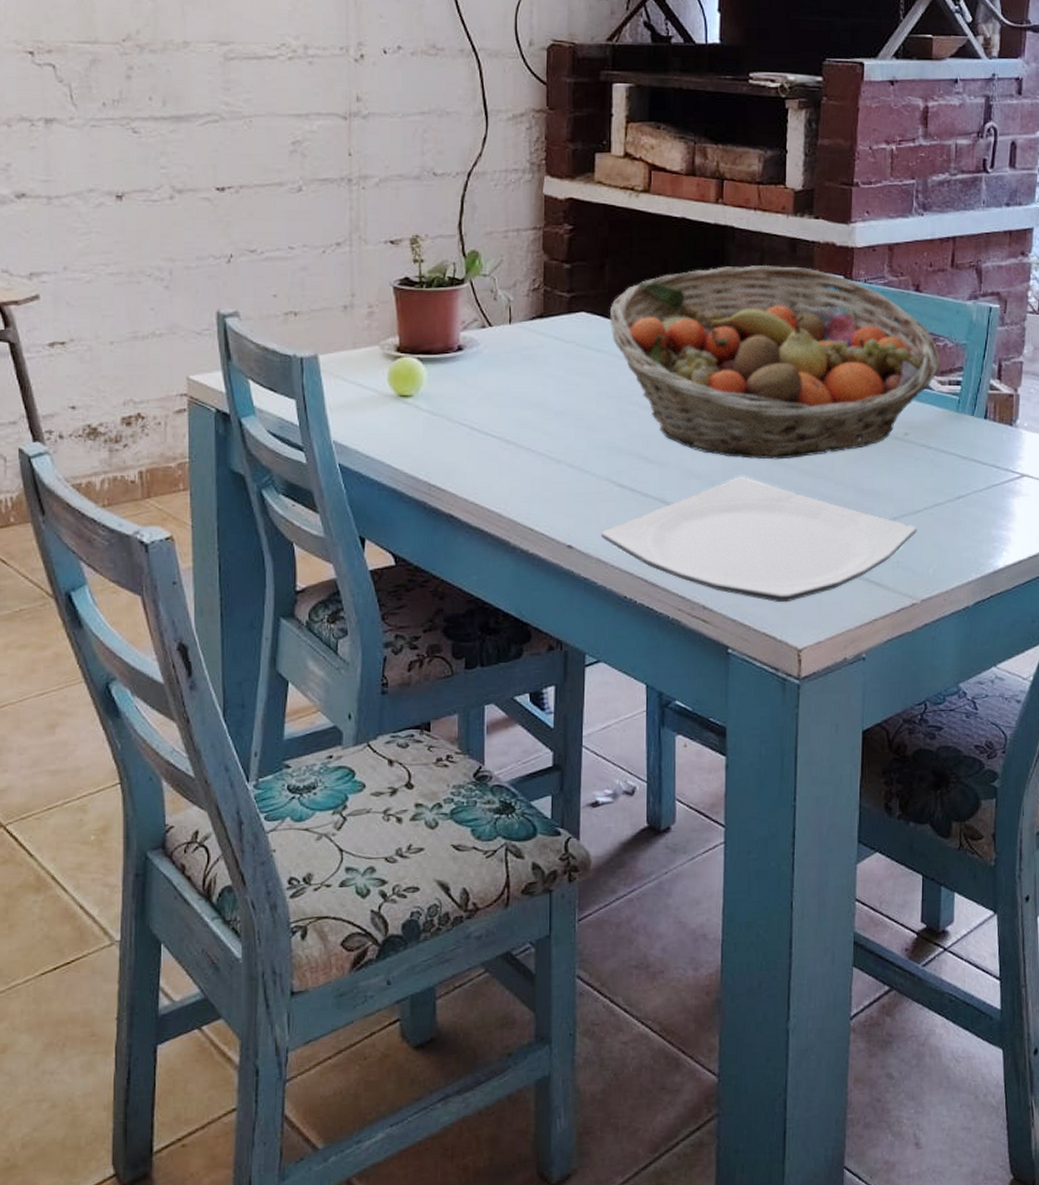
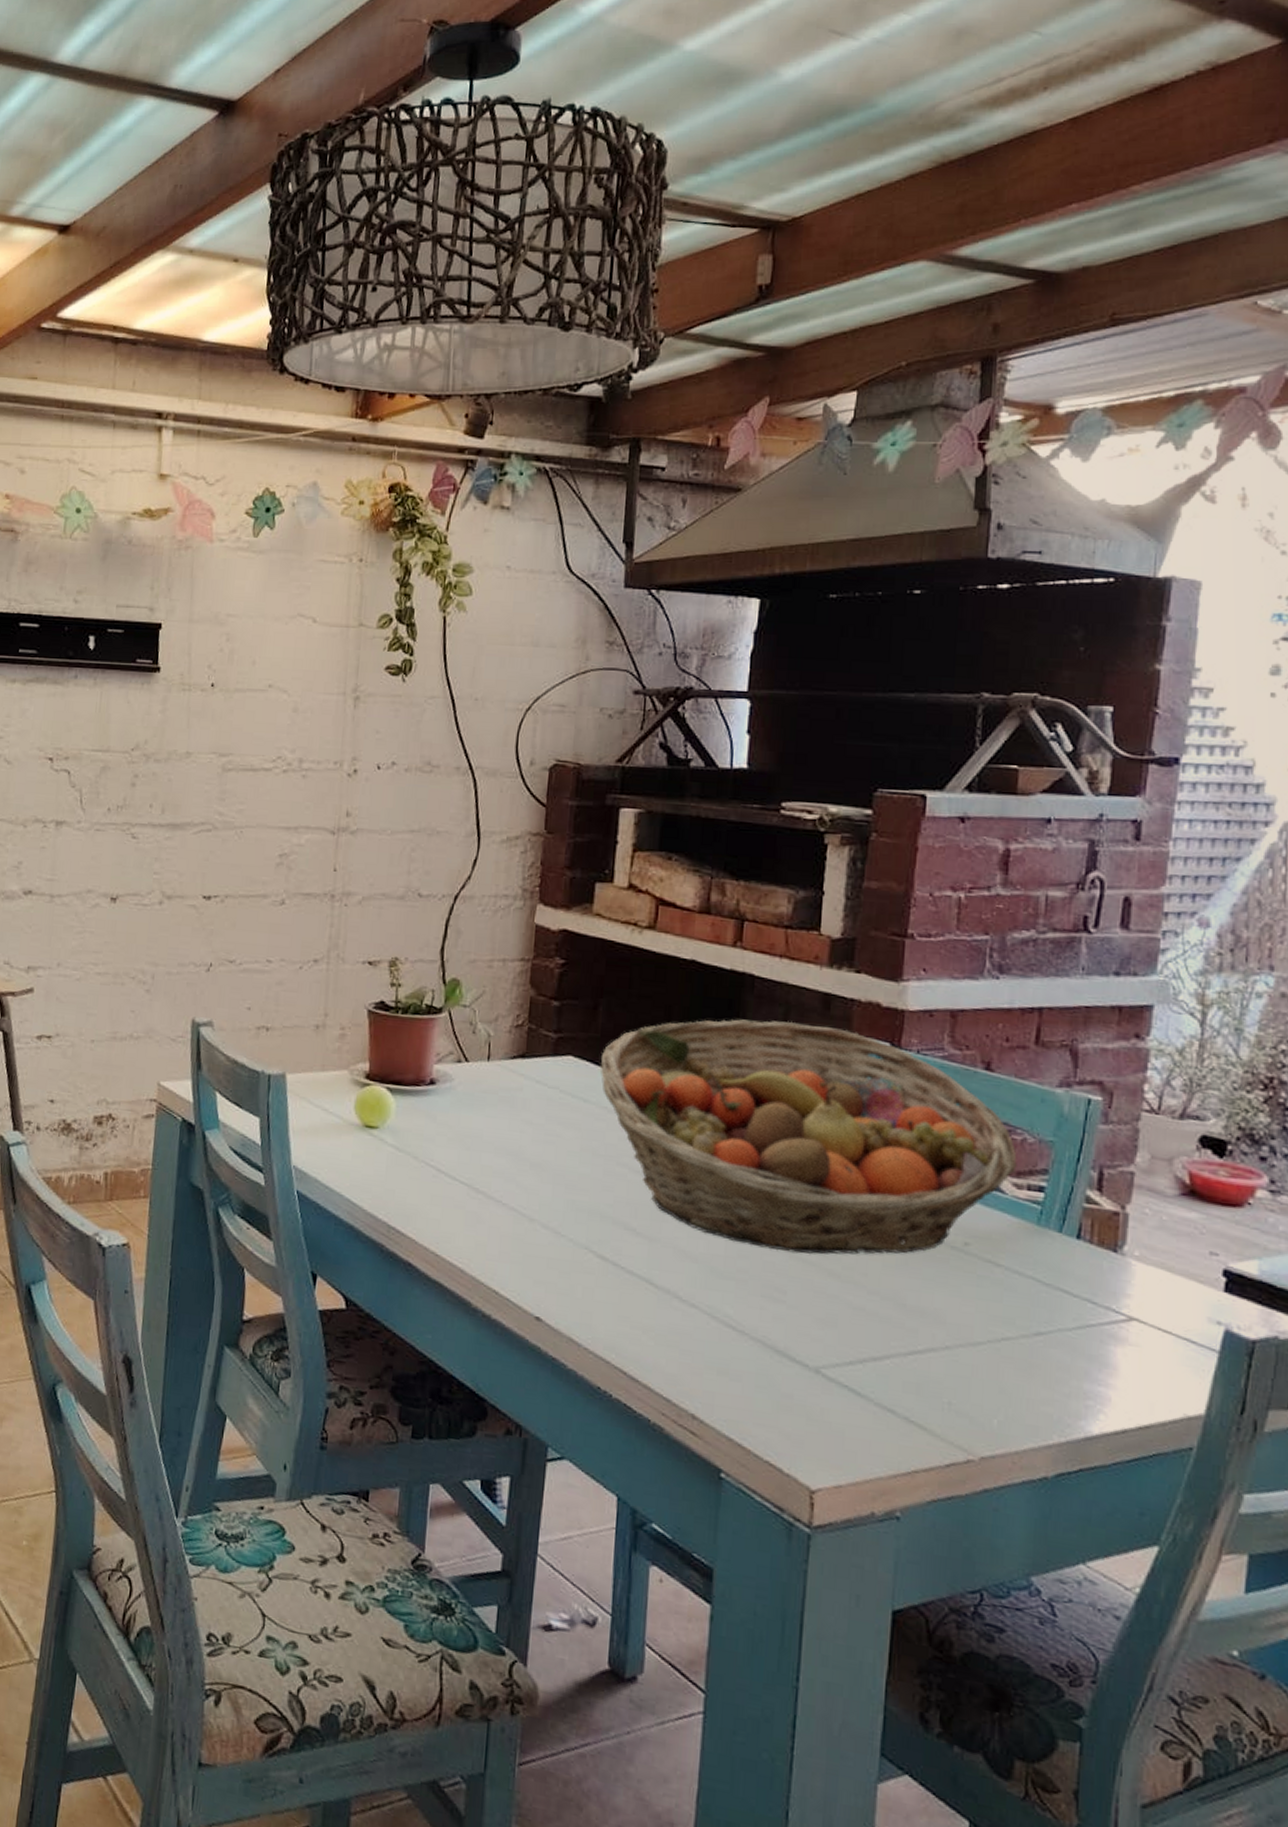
plate: present [600,477,917,603] -> none [574,1266,977,1429]

